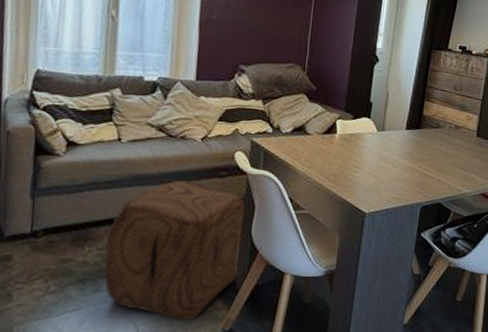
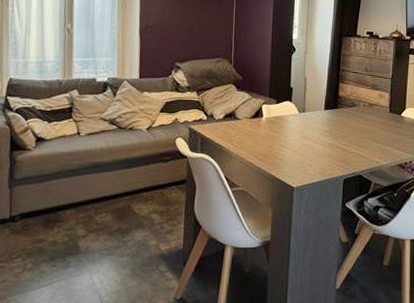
ottoman: present [104,180,246,321] -> none [71,166,188,291]

